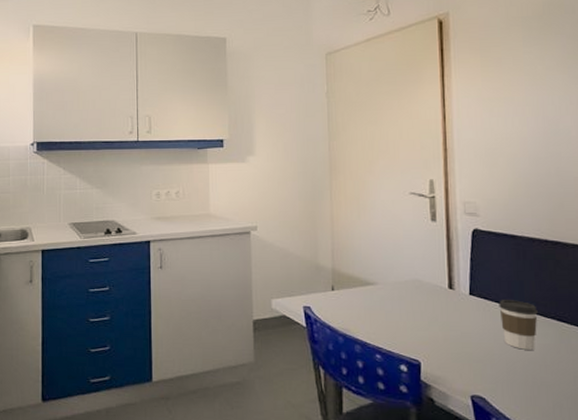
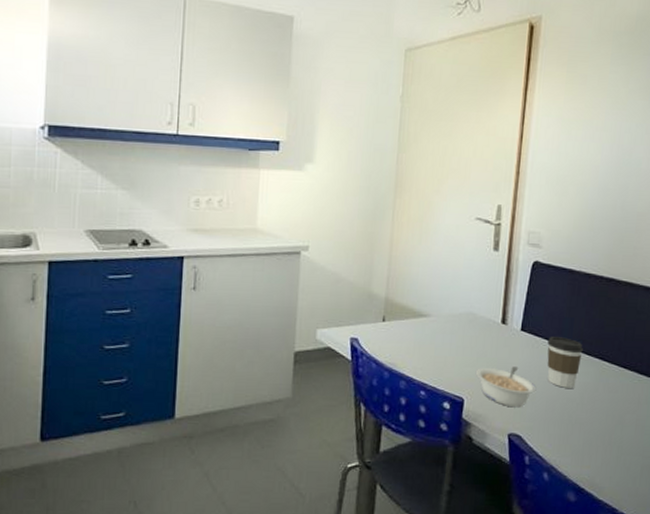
legume: none [430,329,494,370] -> present [476,366,537,408]

